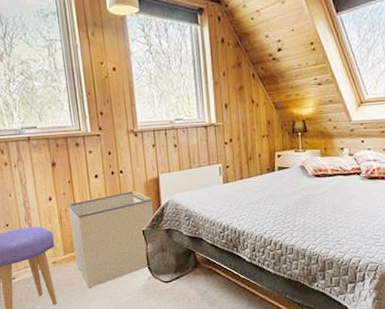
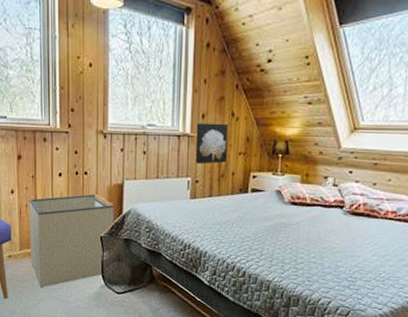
wall art: none [221,110,252,151] -> present [195,123,228,165]

